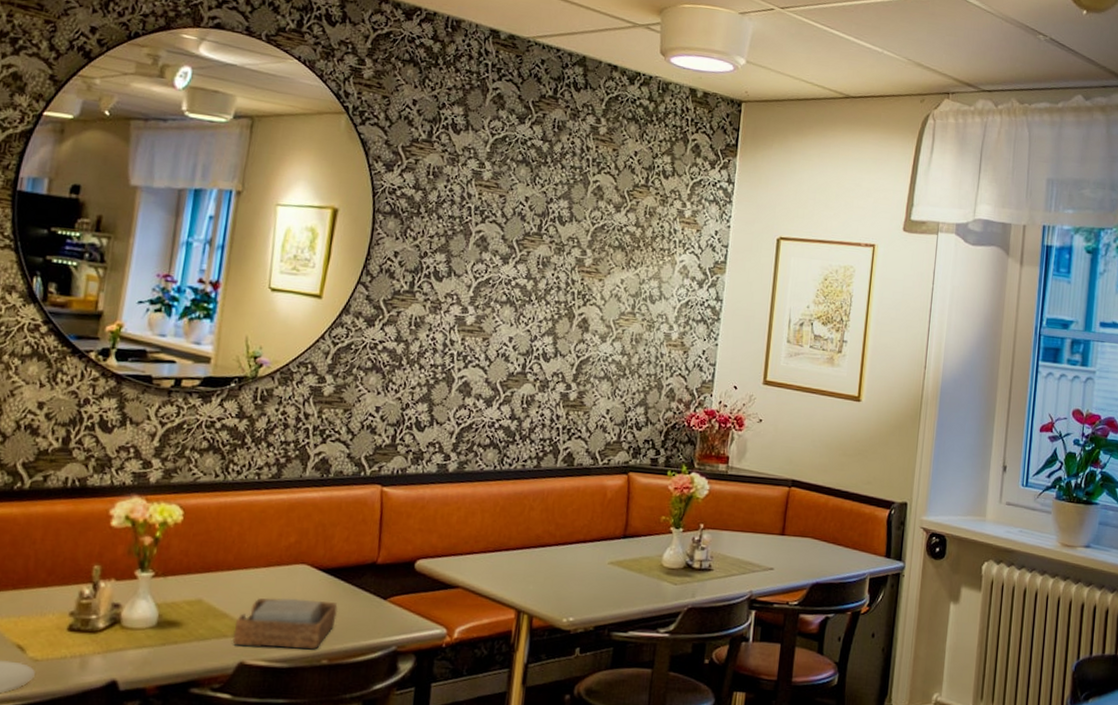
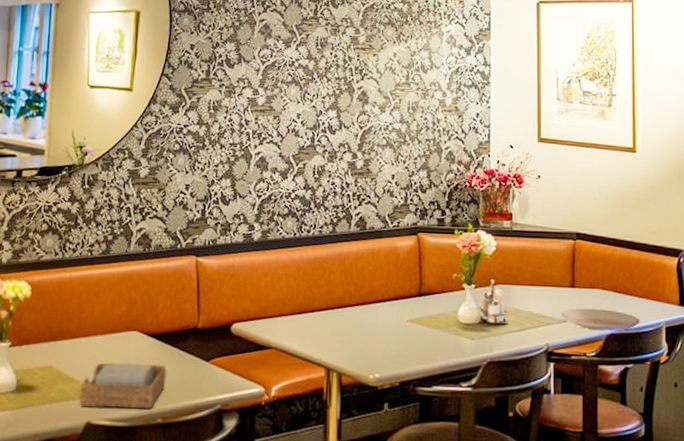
plate: none [768,556,846,581] -> present [561,308,640,331]

